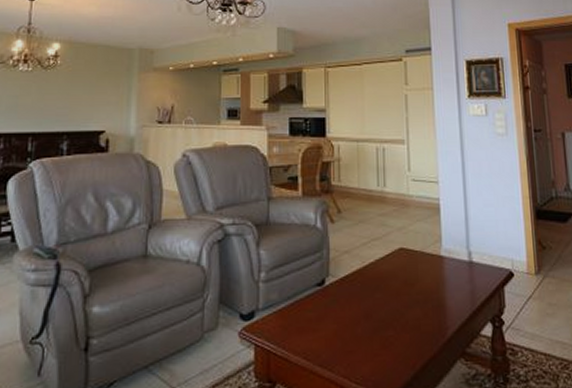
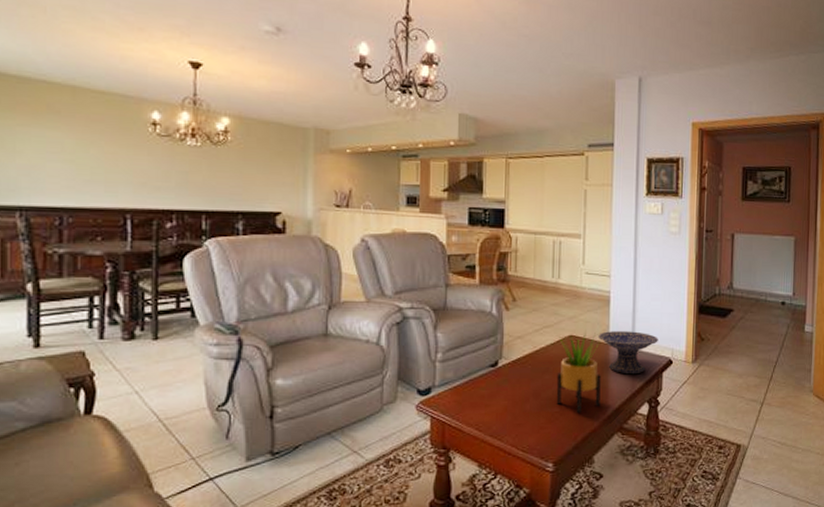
potted plant: none [388,244,438,337] -> present [556,333,601,414]
decorative bowl: none [430,241,496,290] -> present [598,331,658,375]

